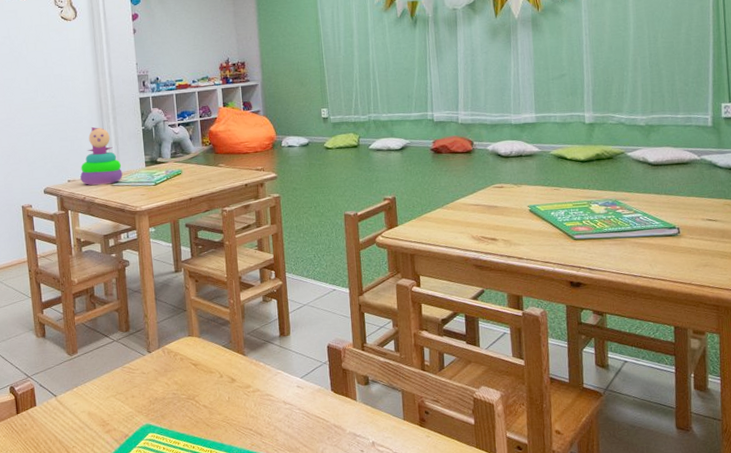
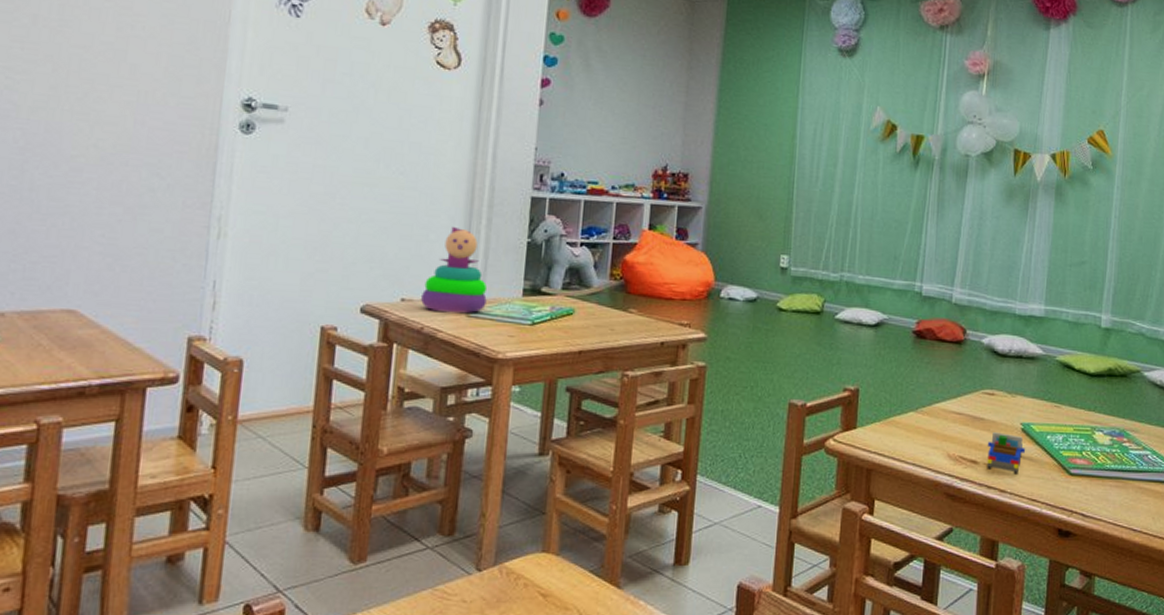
toy truck: none [502,215,535,245] -> present [987,432,1026,475]

